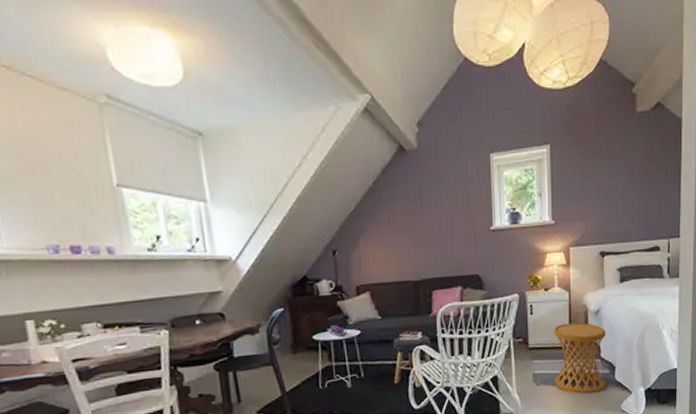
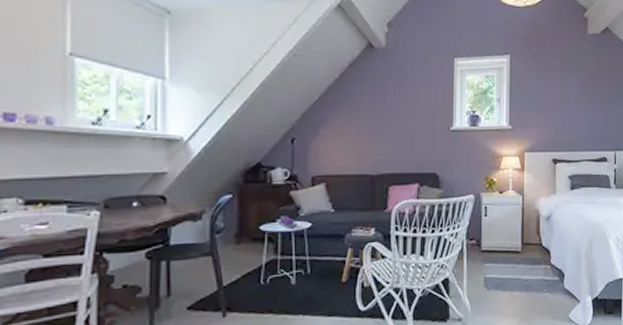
side table: present [554,322,607,394] -> none [506,227,556,301]

